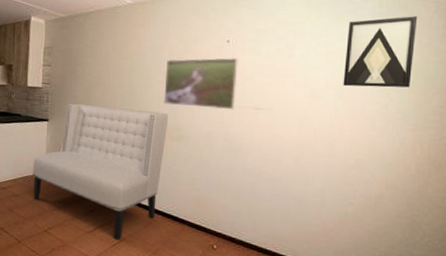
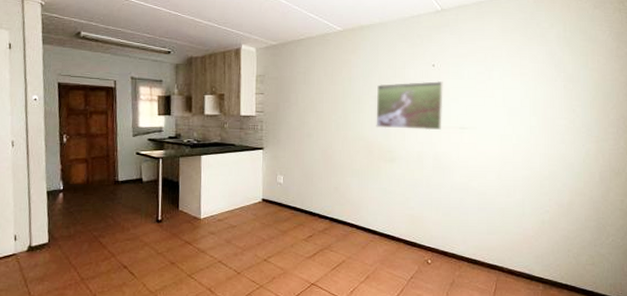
sofa: present [32,103,169,241] -> none [249,130,381,264]
wall art: present [343,16,418,88] -> none [536,39,596,105]

